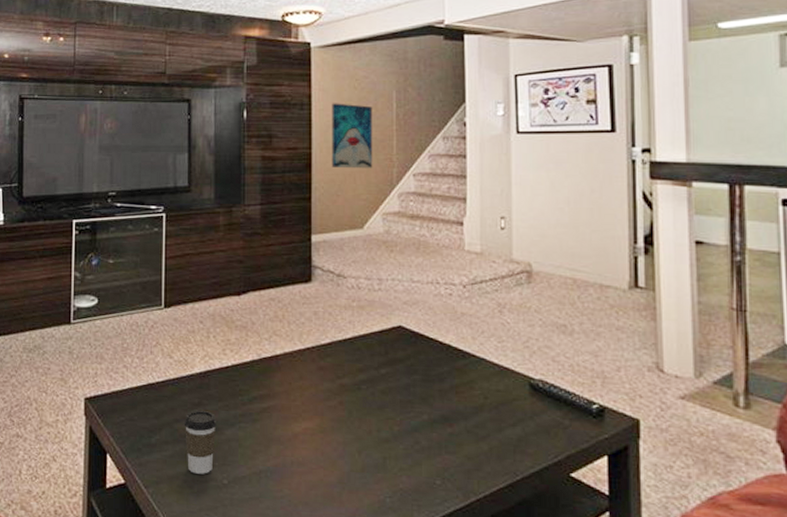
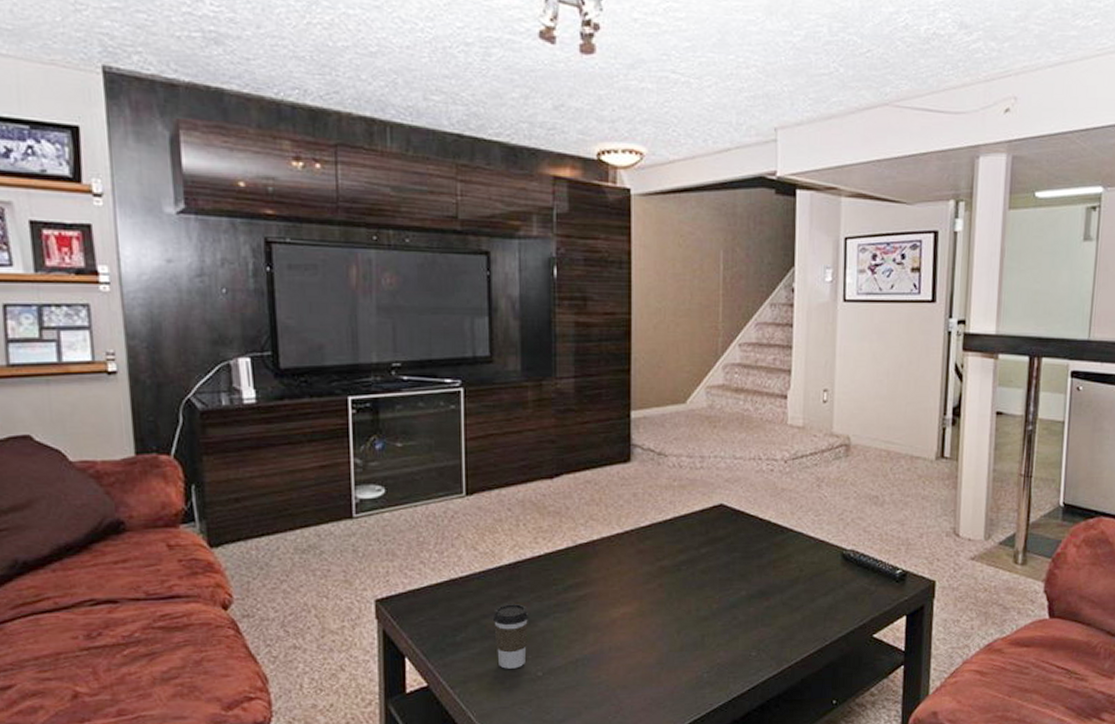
wall art: present [331,103,373,169] -> none [653,262,698,338]

